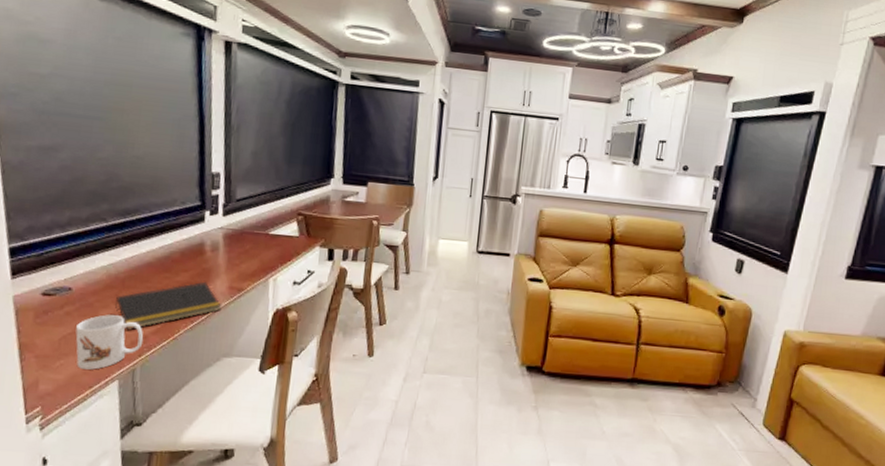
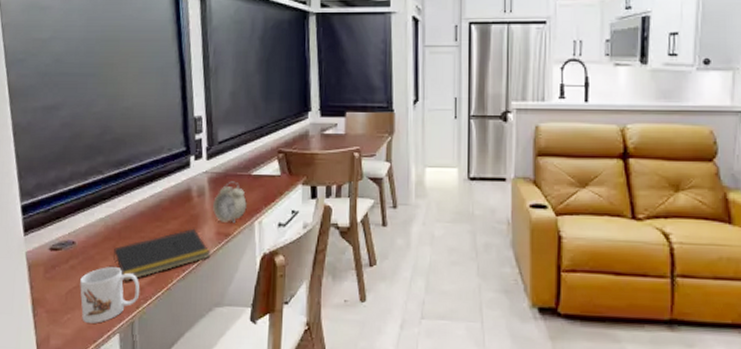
alarm clock: none [226,238,264,280] -> present [213,181,248,224]

